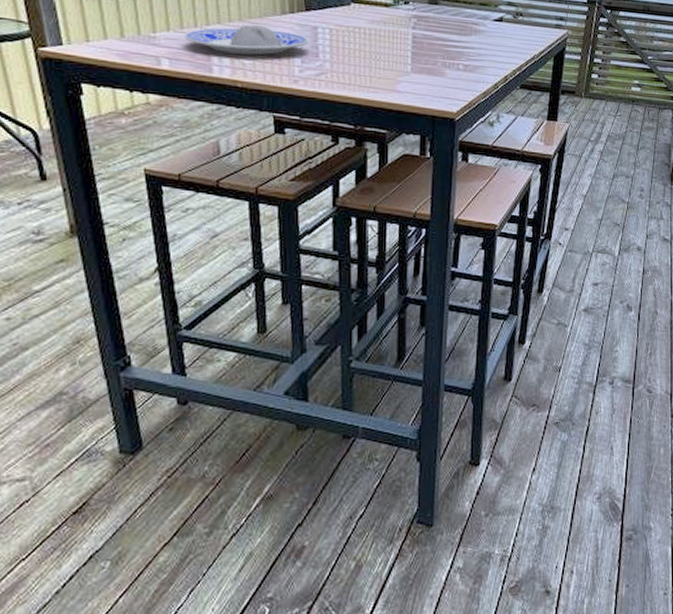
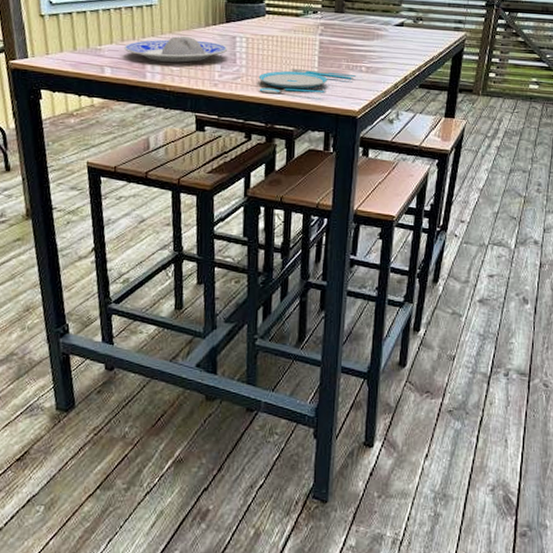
plate: none [345,64,454,93] -> present [258,68,357,94]

